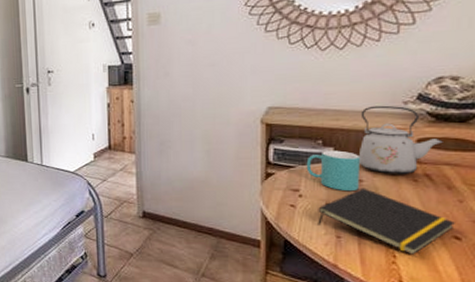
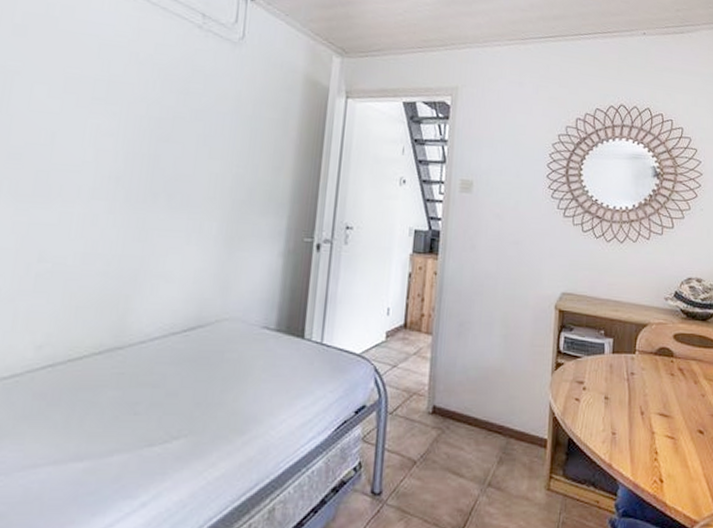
mug: present [306,150,361,192] -> none [590,341,634,385]
notepad: present [318,188,455,255] -> none [597,381,699,450]
kettle: present [358,105,443,175] -> none [631,299,691,369]

